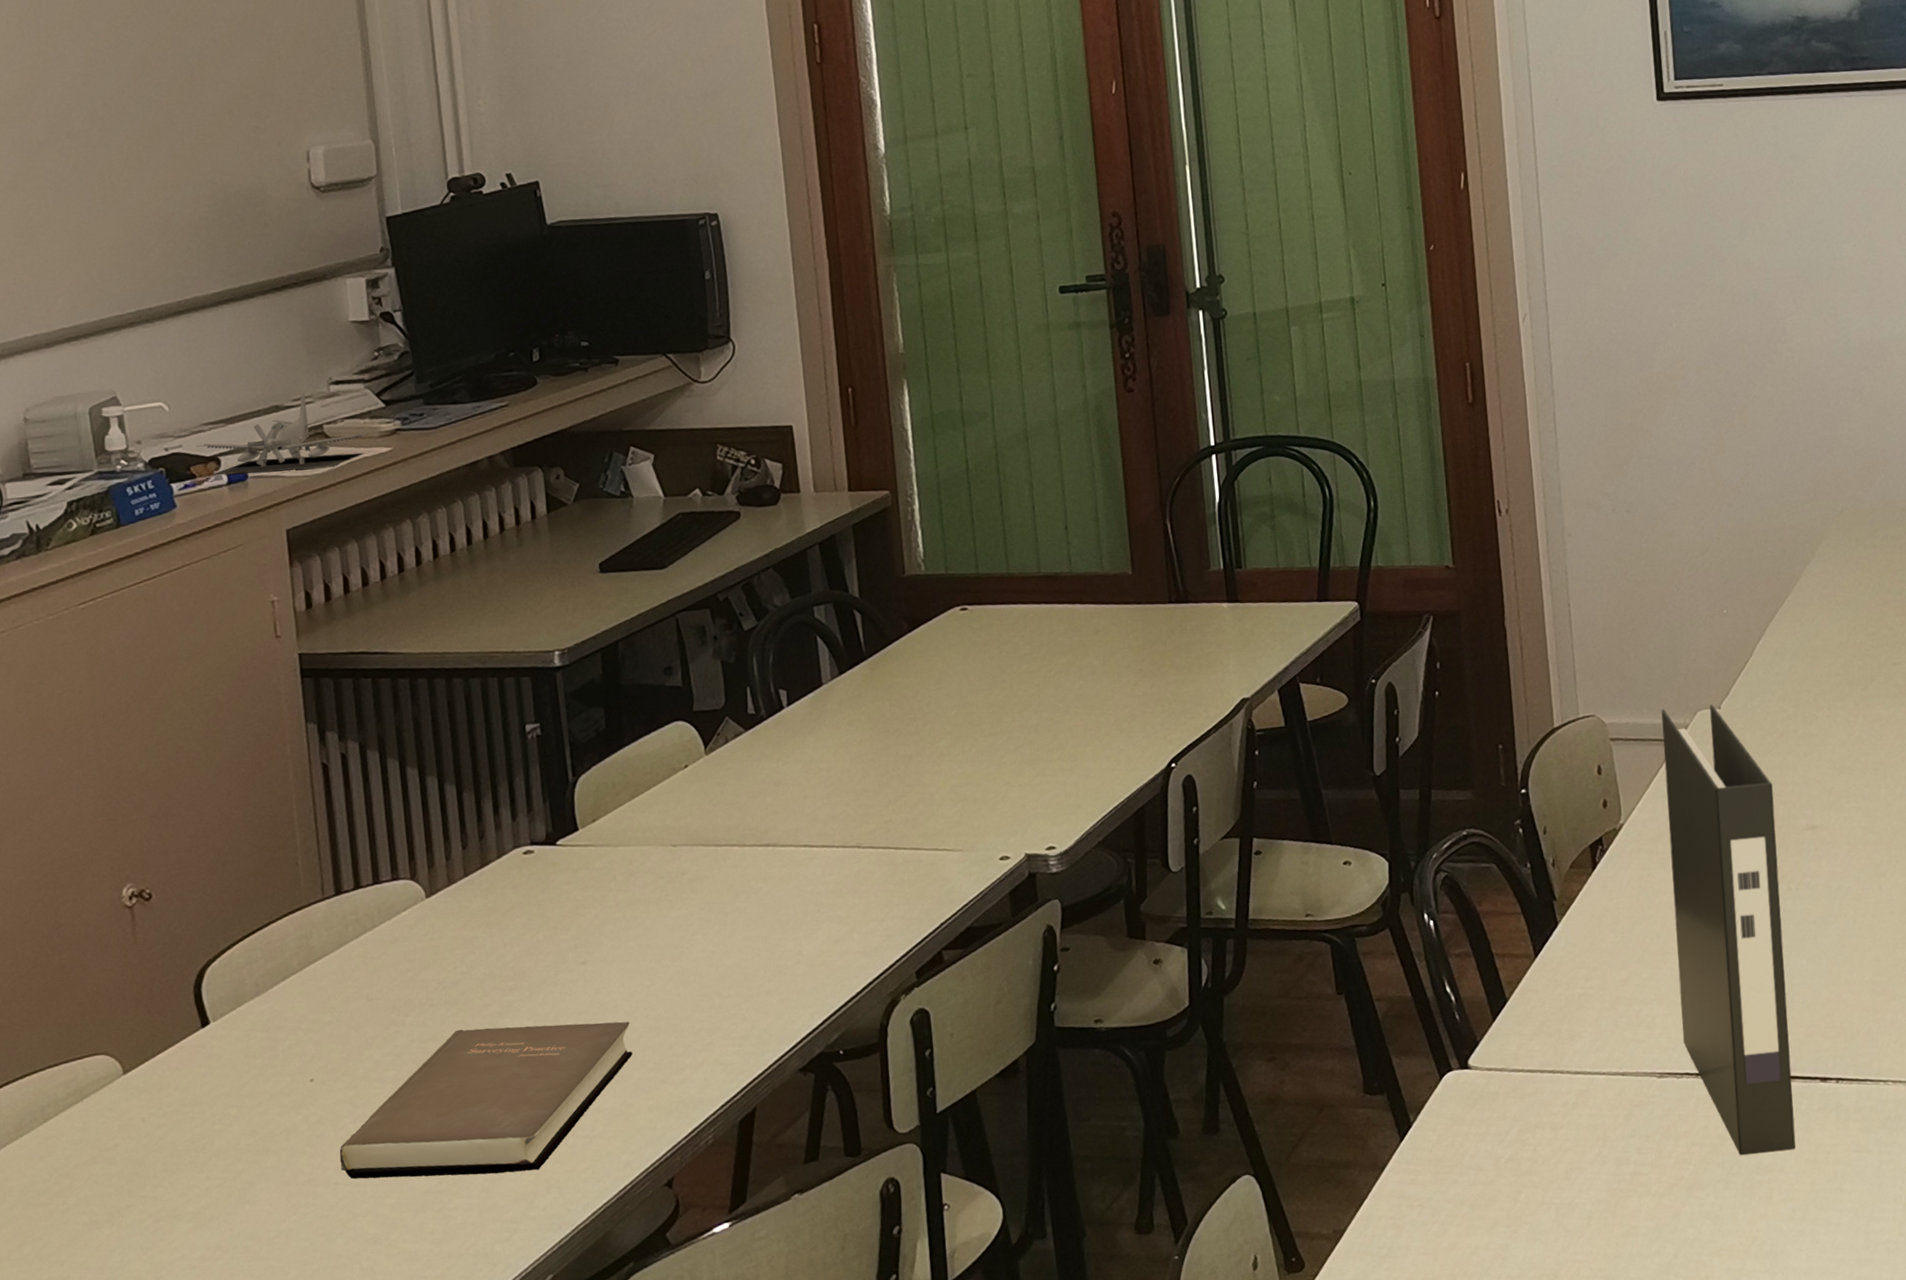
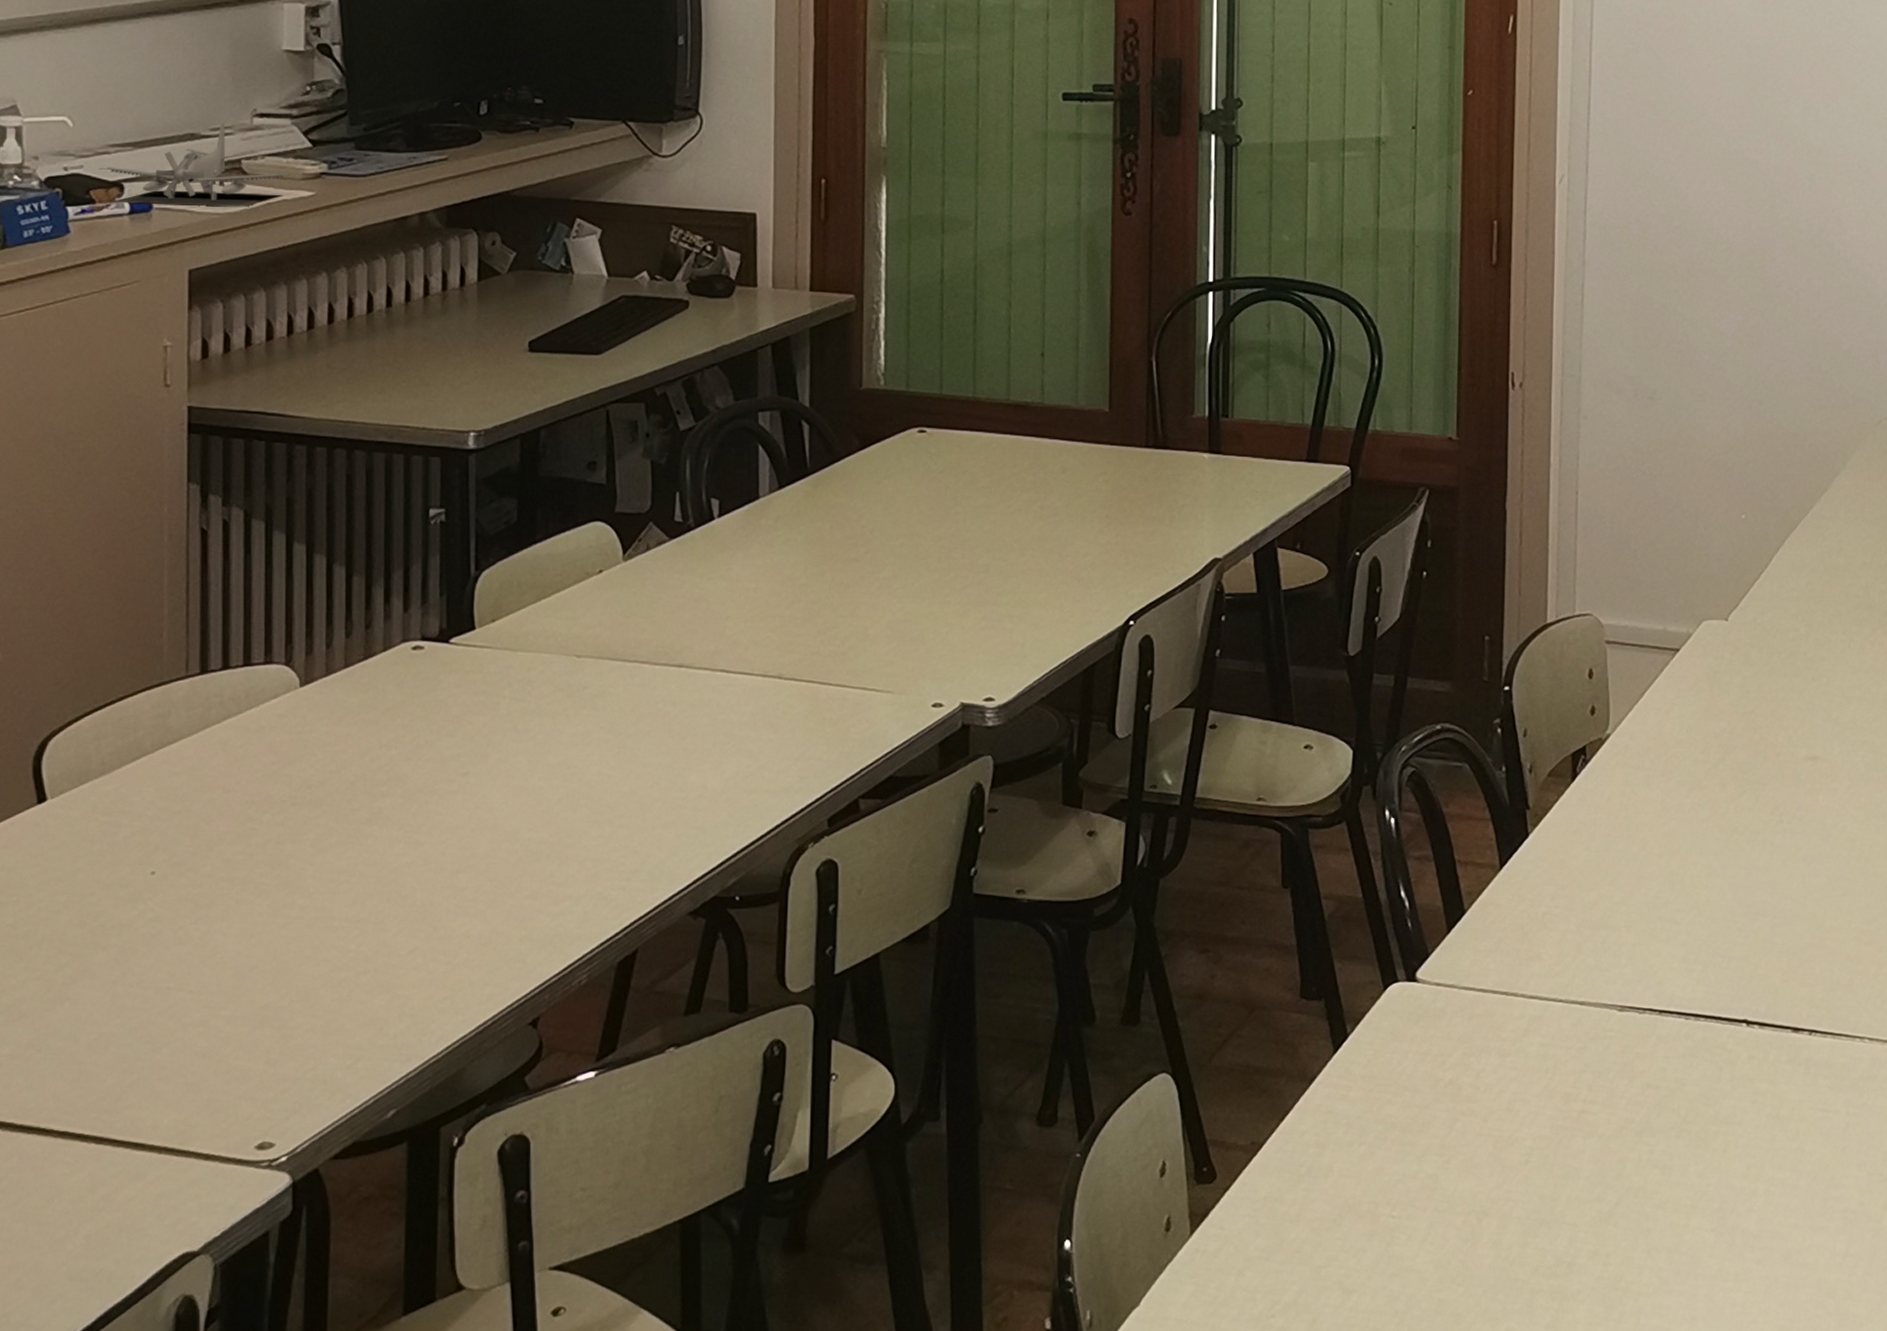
book: present [339,1021,633,1180] -> none [174,833,509,995]
binder: present [1661,704,1796,1156] -> none [1649,615,1775,1103]

